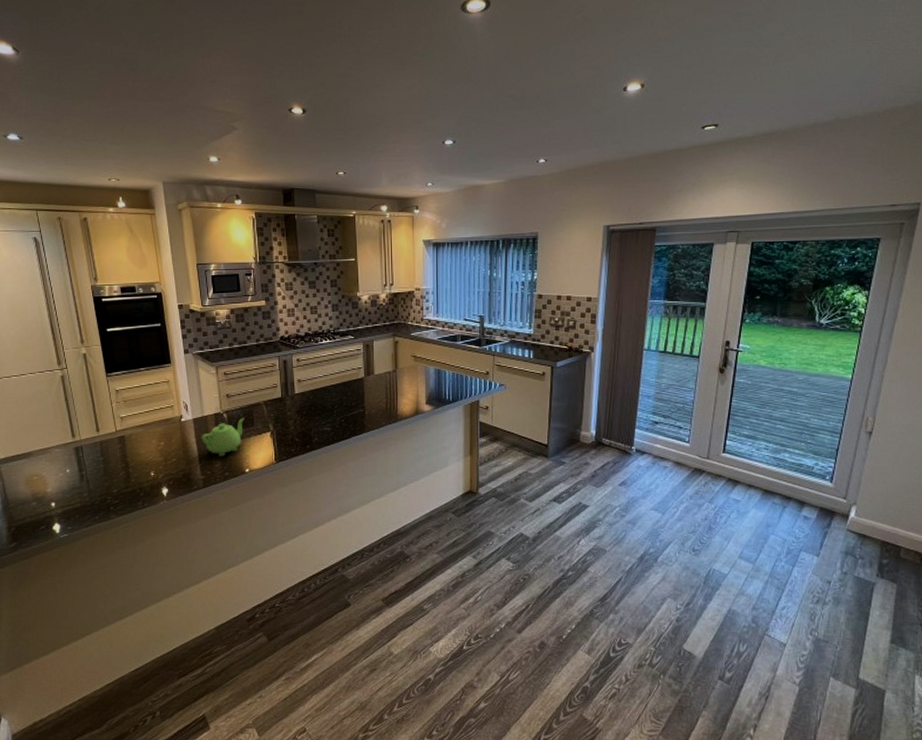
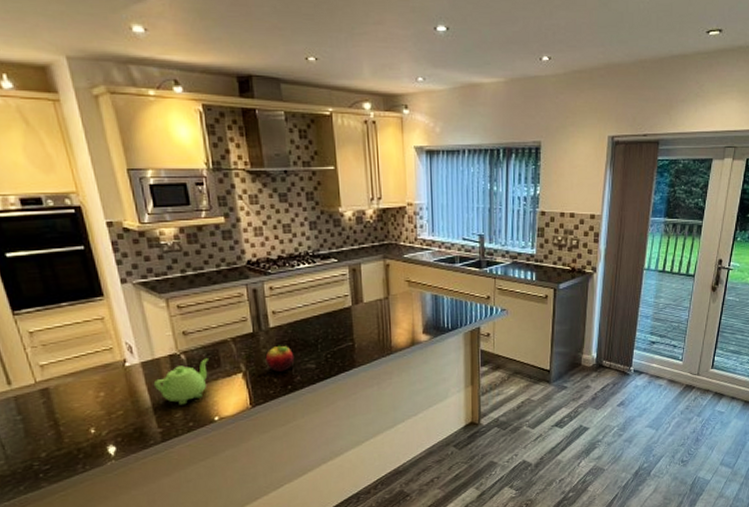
fruit: none [290,409,314,432] -> present [265,345,295,372]

